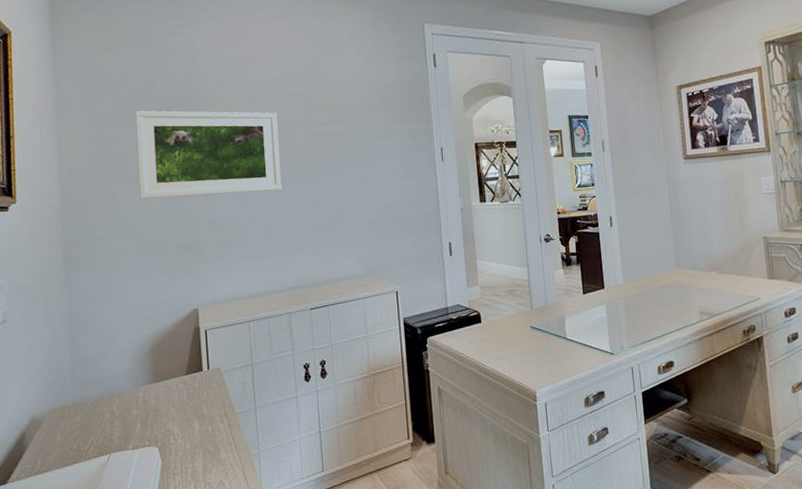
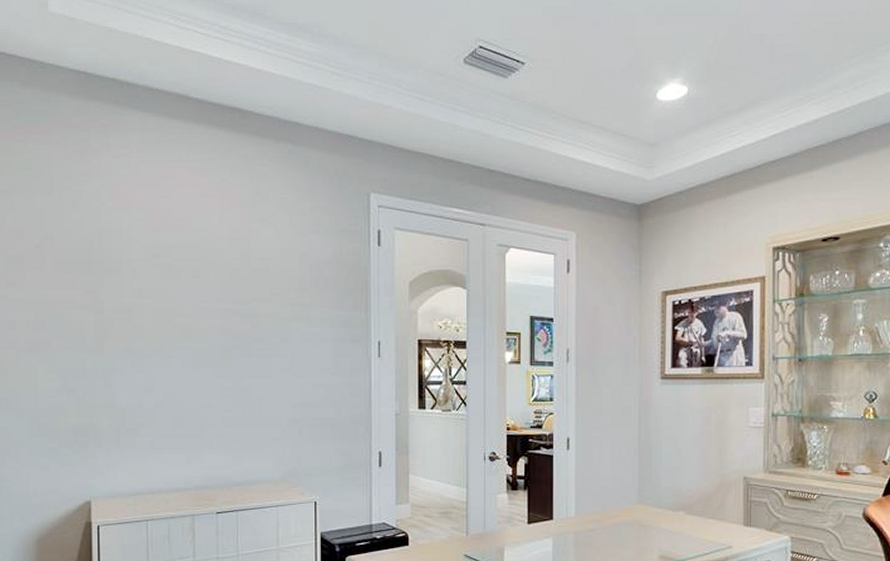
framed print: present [135,110,282,199] -> none [29,270,193,376]

